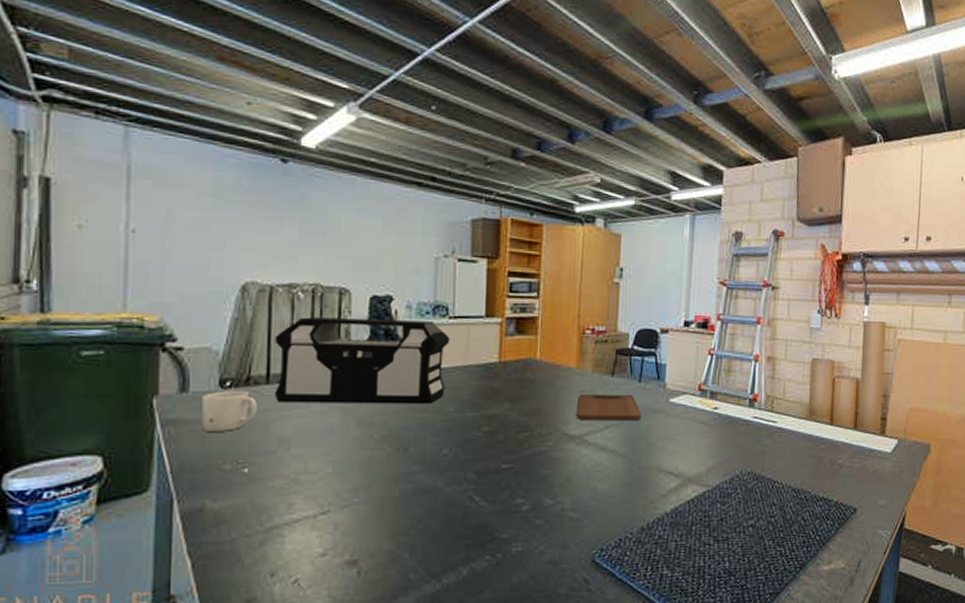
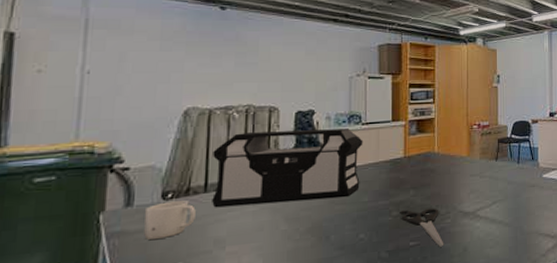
scissors: none [491,426,543,474] -> present [400,208,444,247]
cutting board: present [577,394,642,420] -> none [470,175,521,198]

